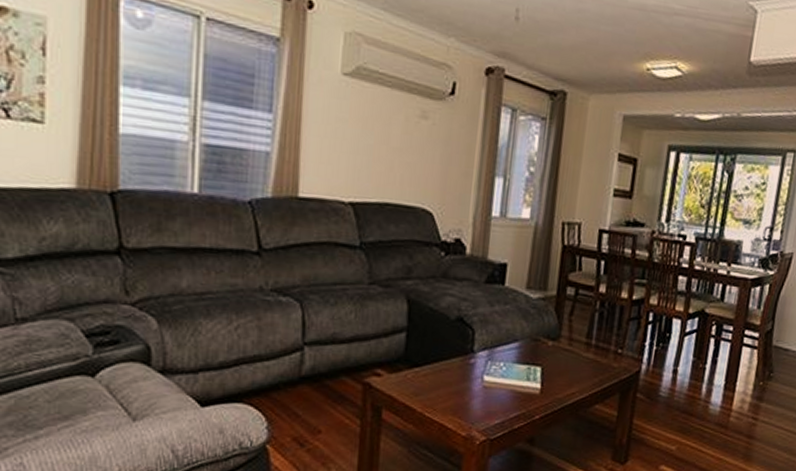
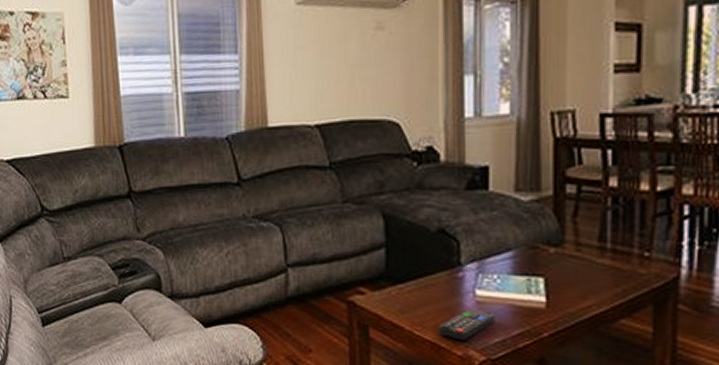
remote control: none [446,393,498,422] -> present [438,309,495,341]

